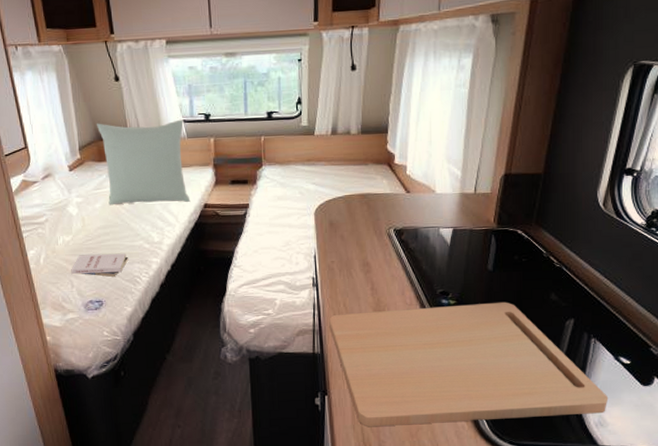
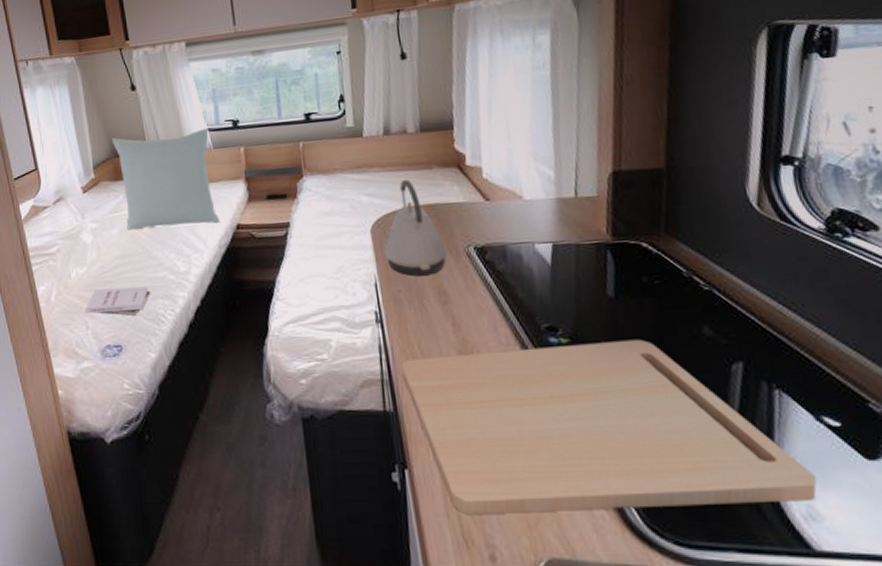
kettle: none [323,172,373,251] -> present [384,179,448,277]

